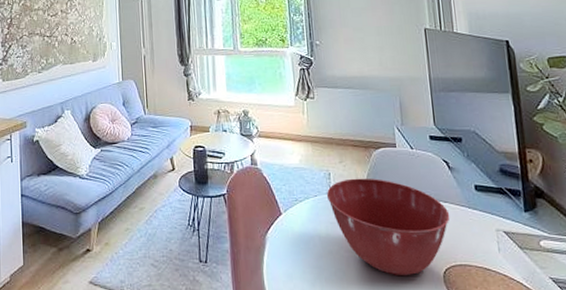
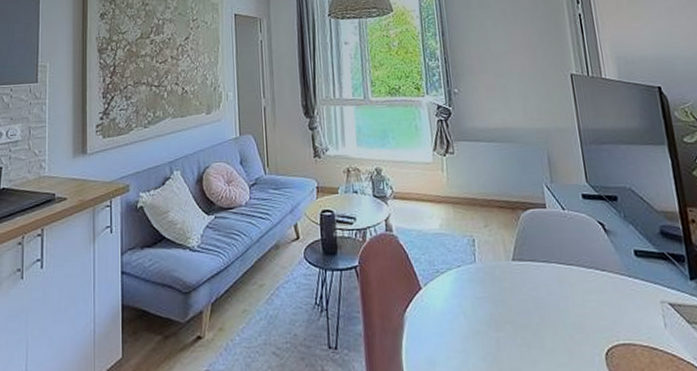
mixing bowl: present [326,178,450,275] -> none [471,244,610,359]

